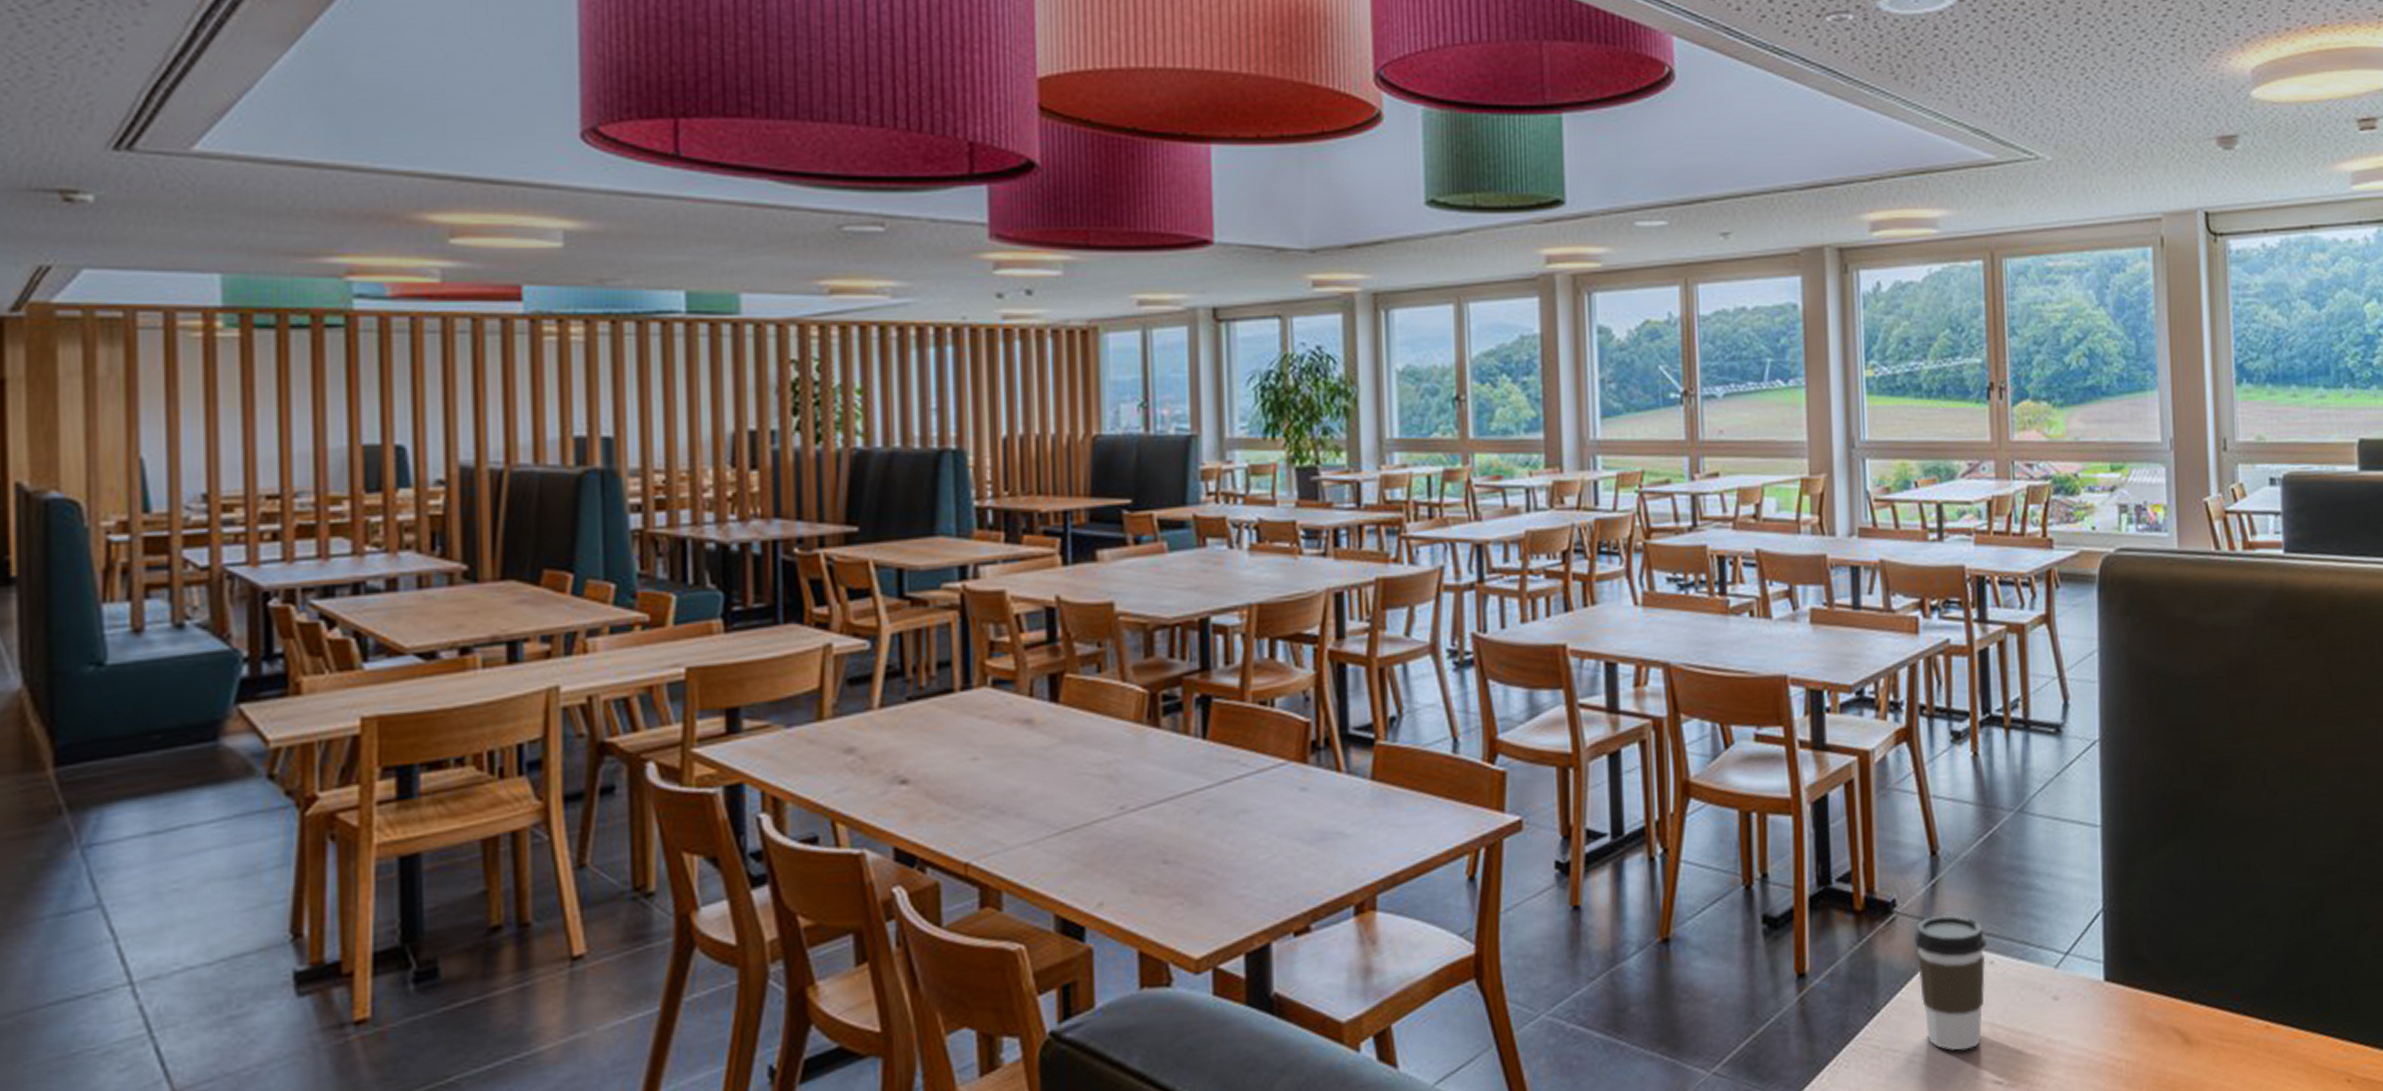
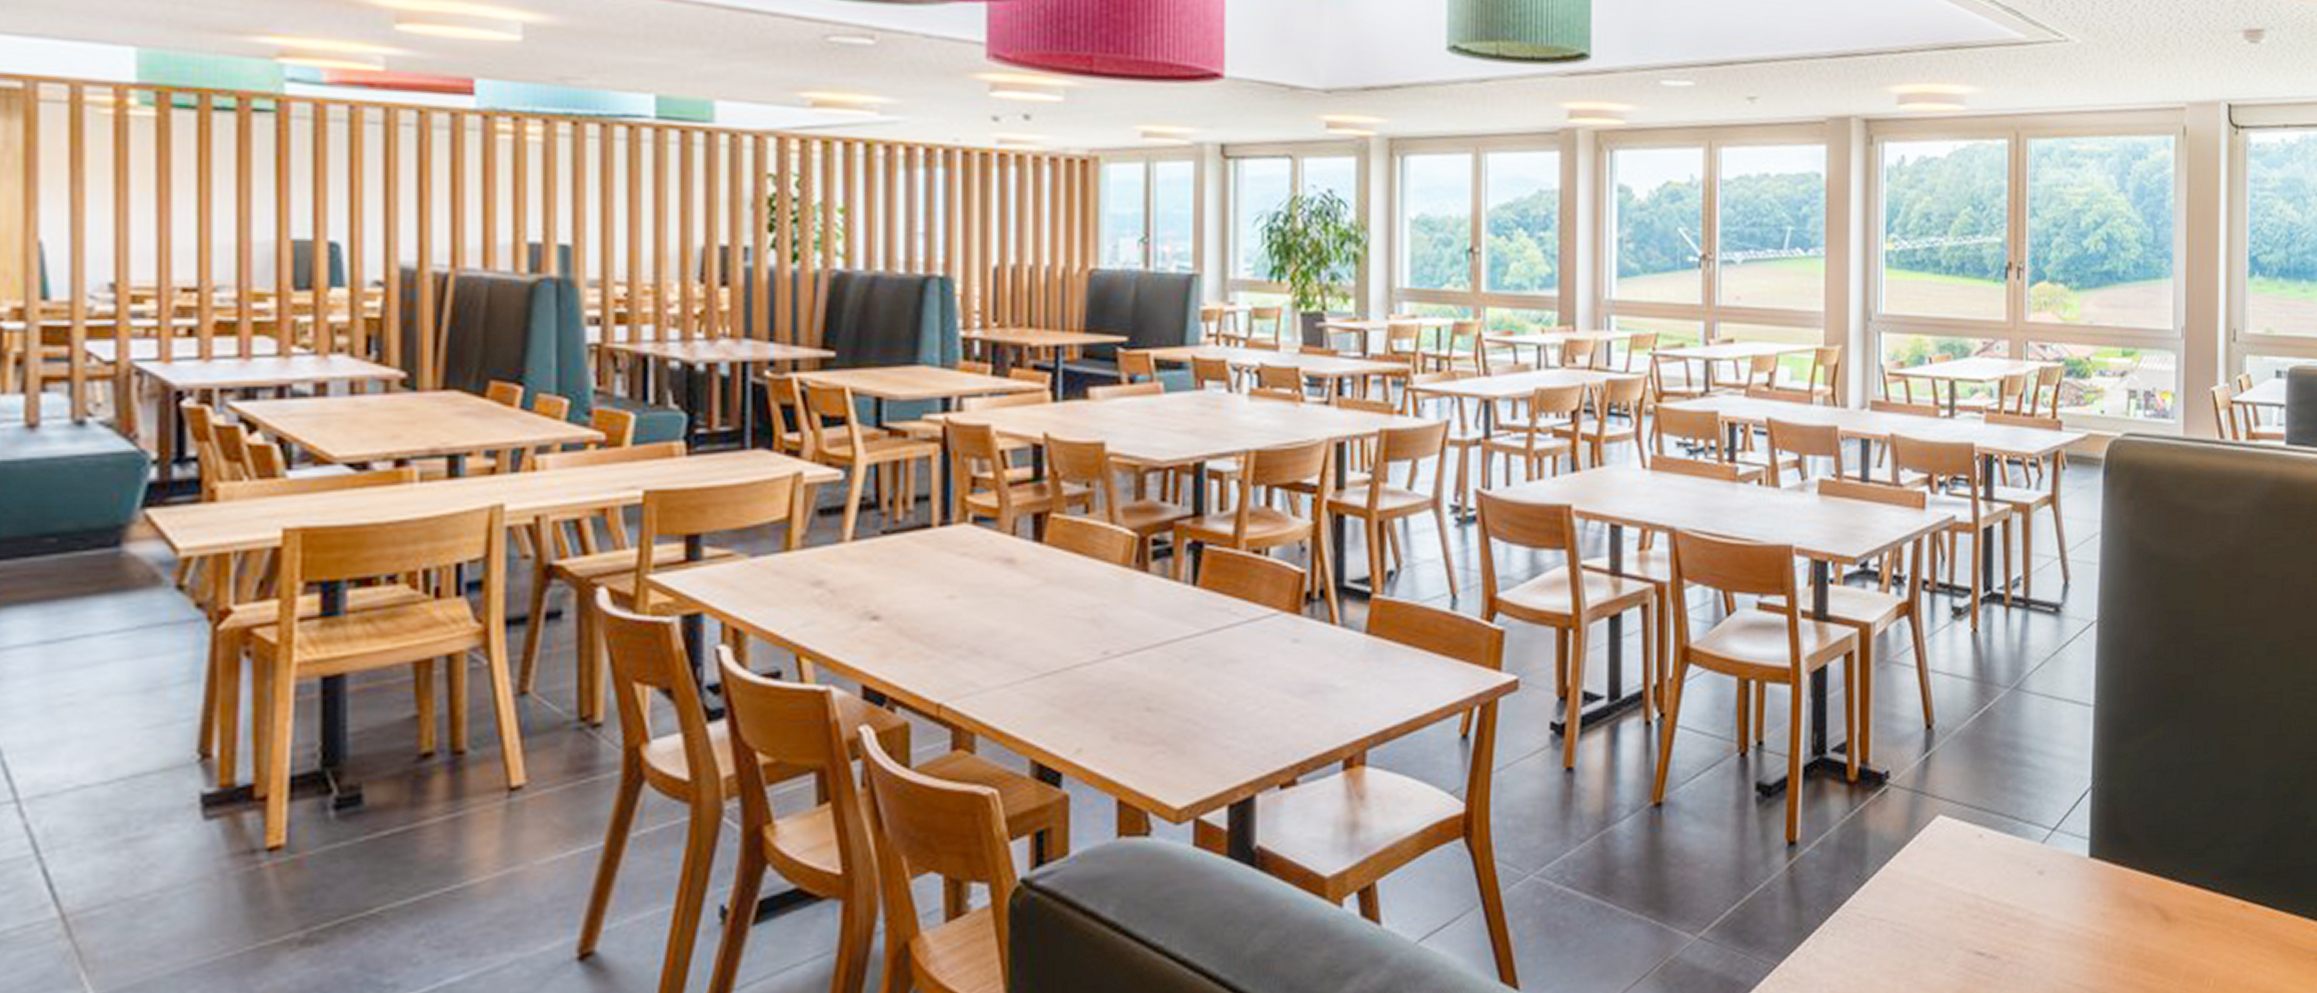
coffee cup: present [1913,914,1988,1051] -> none [1905,787,1977,922]

